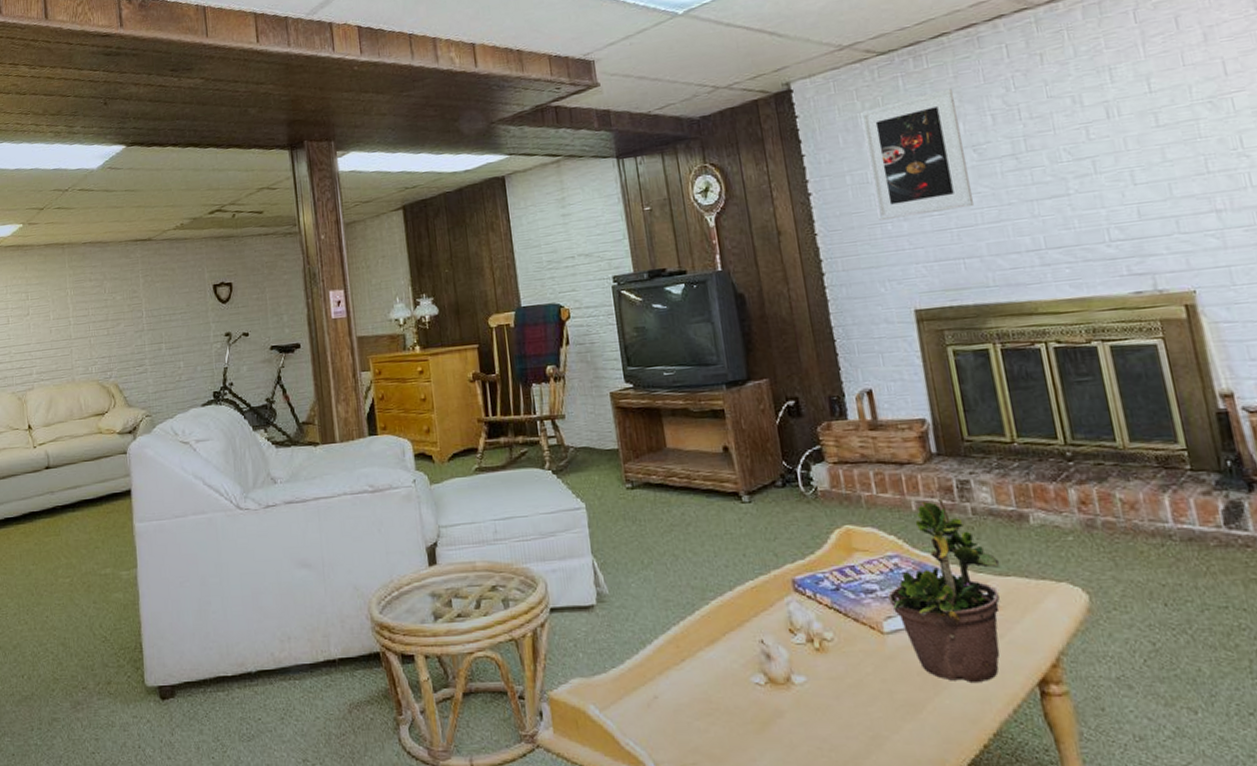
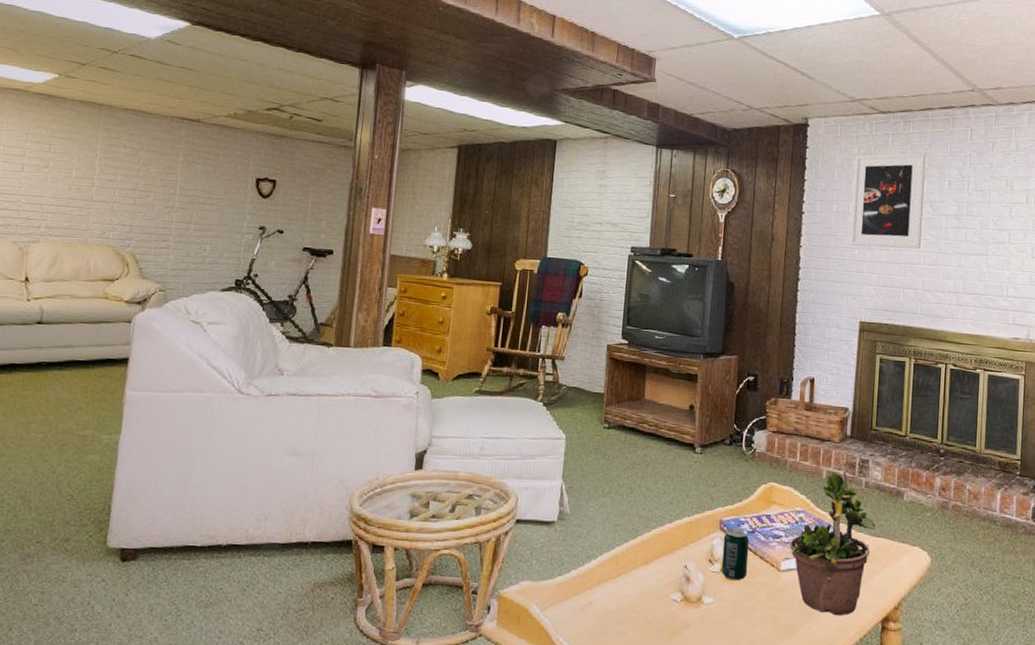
beverage can: none [801,587,842,652] -> present [721,528,750,581]

